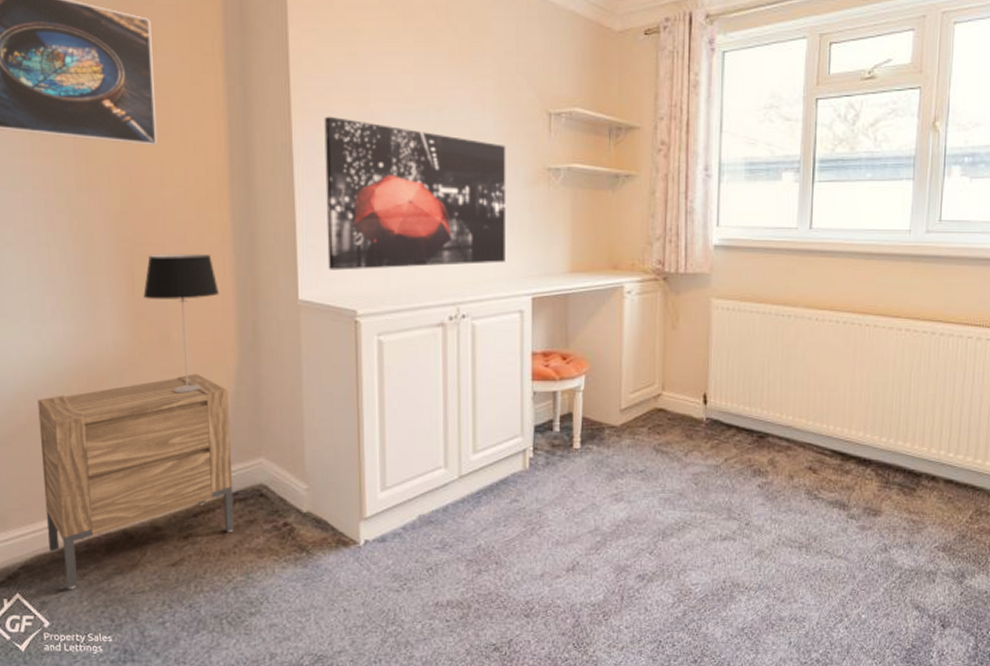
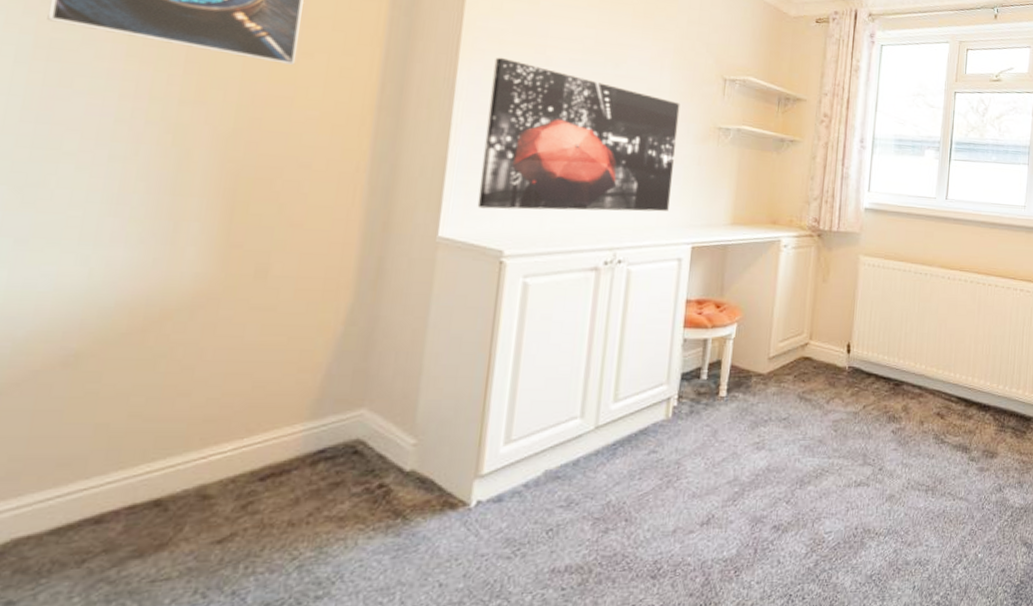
nightstand: present [38,374,235,589] -> none [36,312,334,582]
table lamp: present [143,253,219,392] -> none [243,178,343,333]

